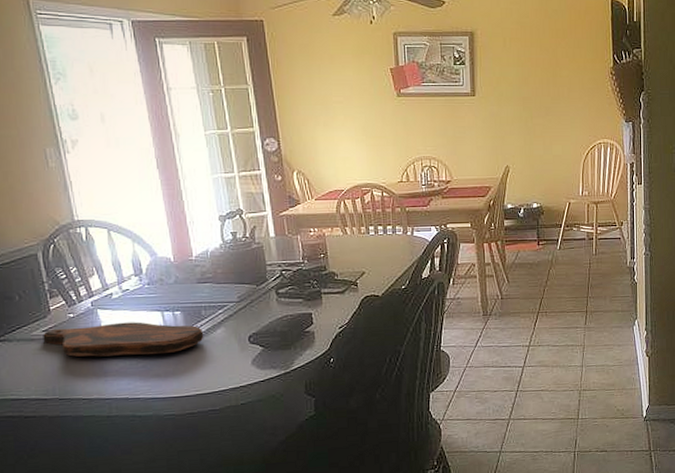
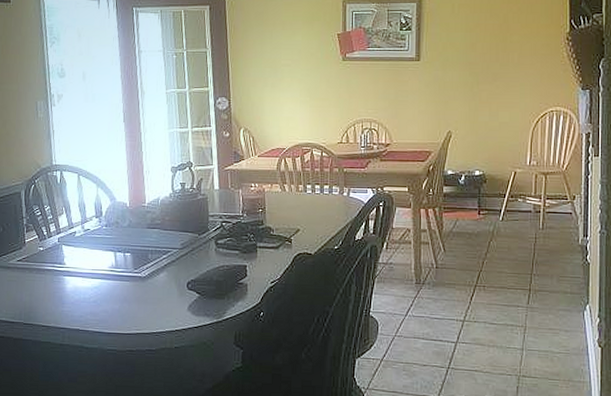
cutting board: present [43,322,204,357] -> none [17,259,149,292]

